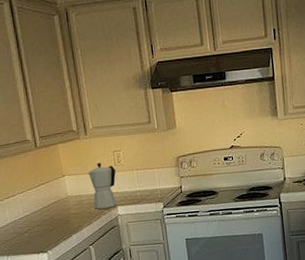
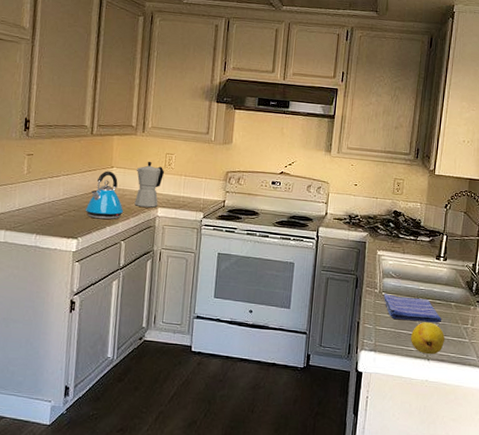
kettle: none [47,180,86,230] -> present [85,171,124,220]

